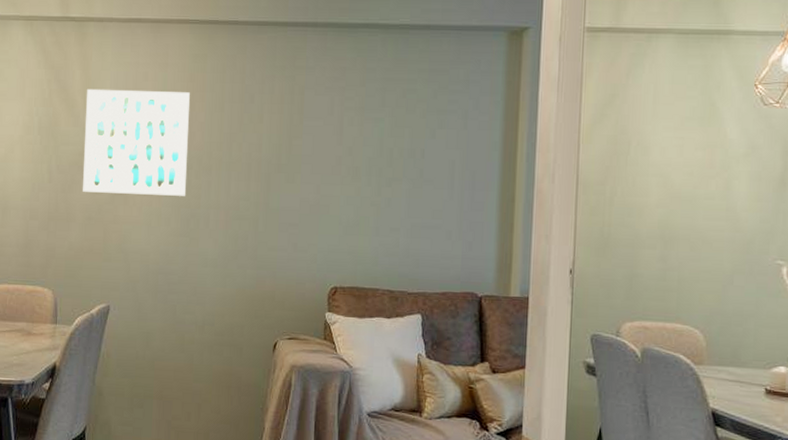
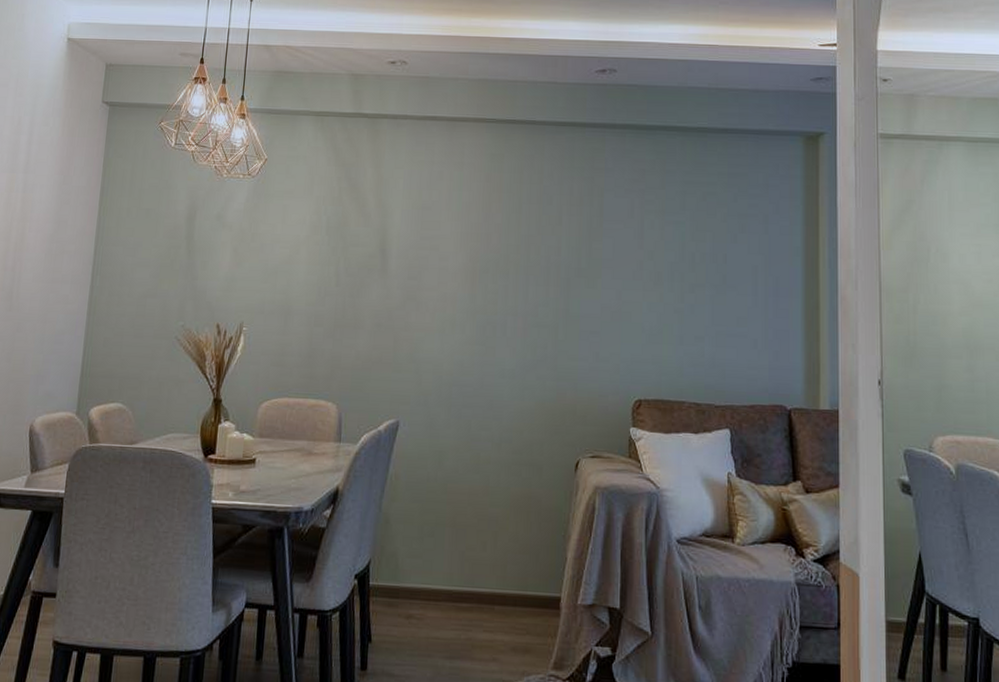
wall art: present [83,88,190,196] -> none [372,187,486,302]

